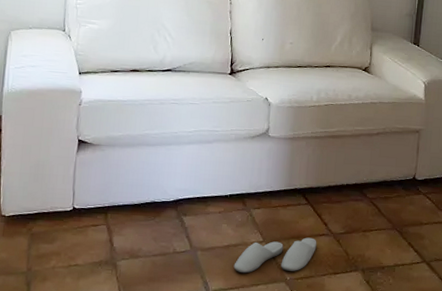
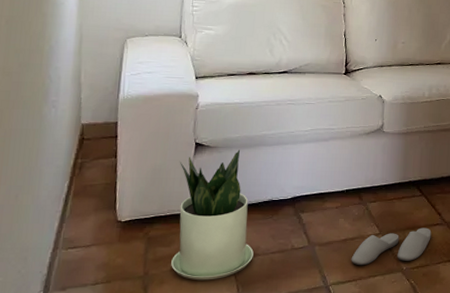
planter: none [54,148,135,280] -> present [171,149,254,281]

